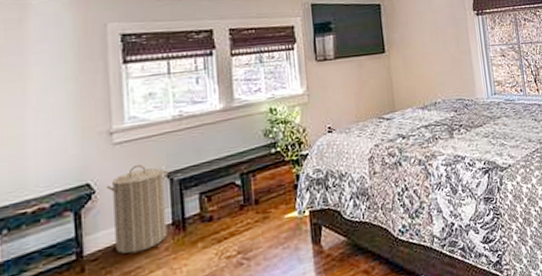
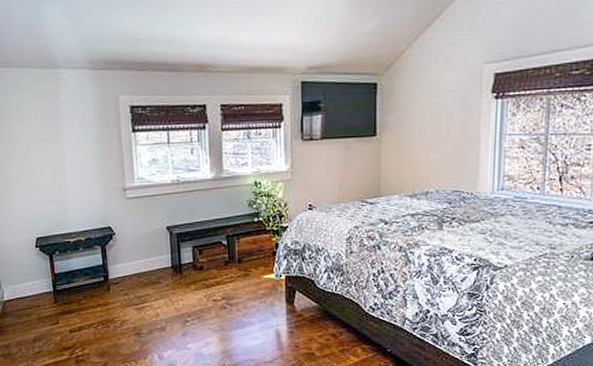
laundry hamper: present [106,164,169,254] -> none [122,217,169,284]

